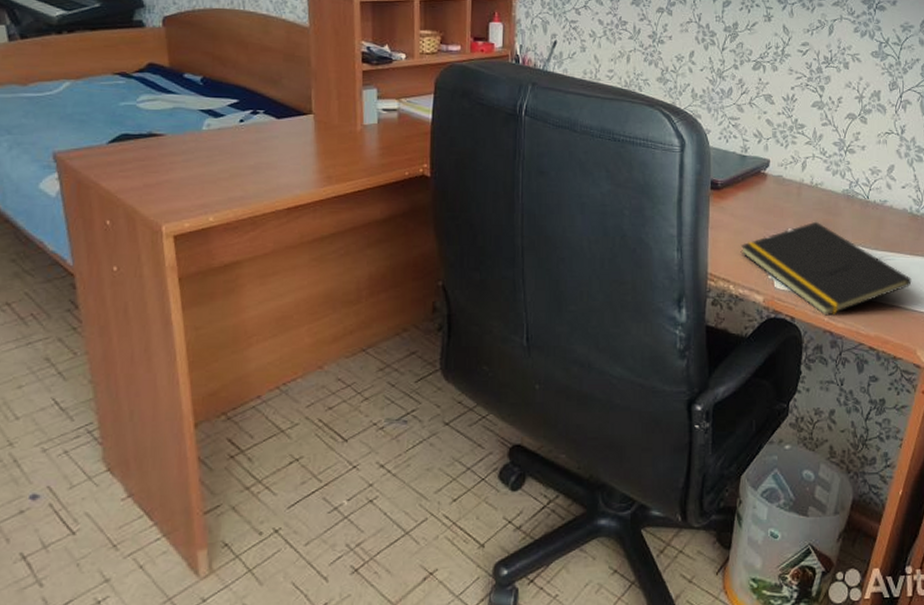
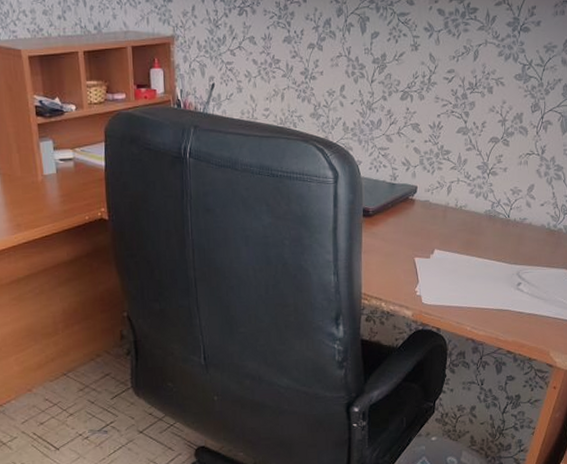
notepad: present [740,221,912,316] -> none [391,241,547,326]

